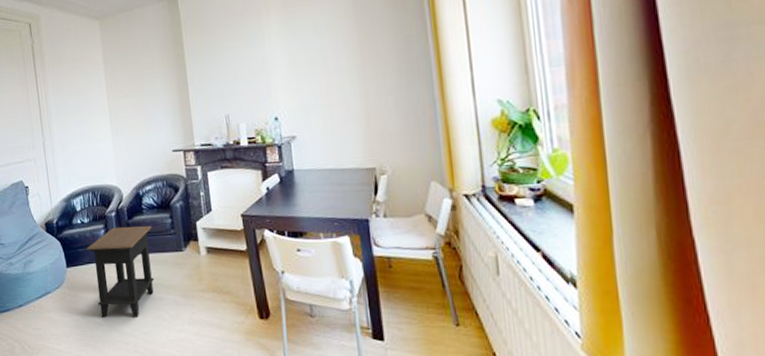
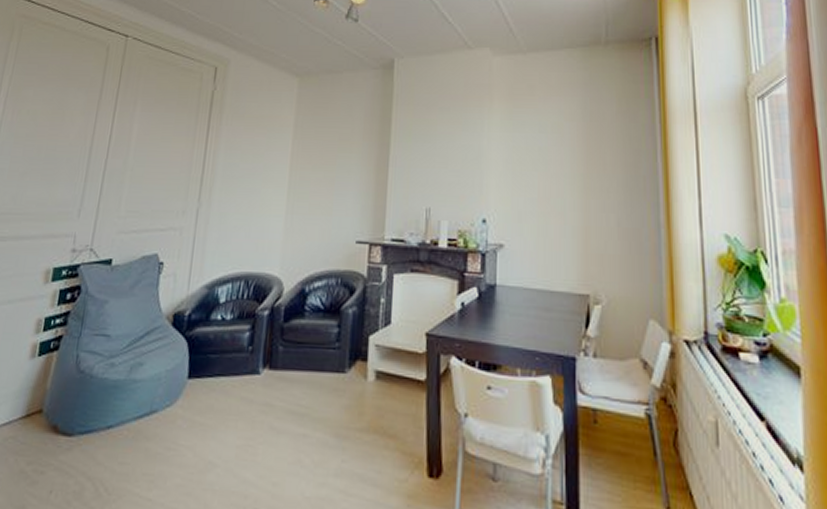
side table: present [87,226,155,318] -> none [217,330,312,459]

